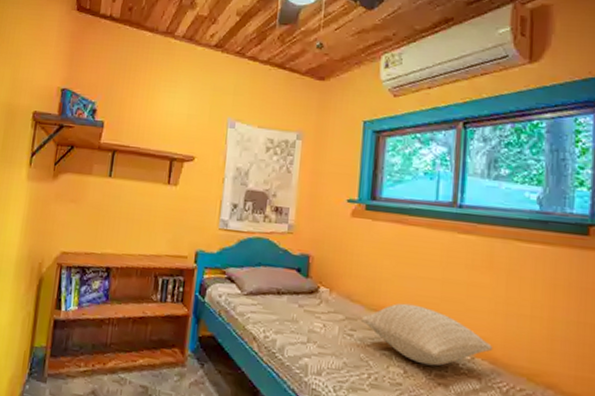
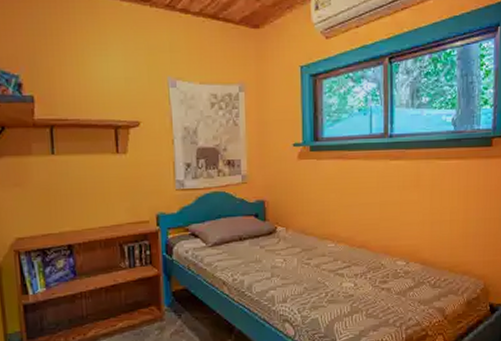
pillow: present [360,303,494,366] -> none [315,228,423,276]

